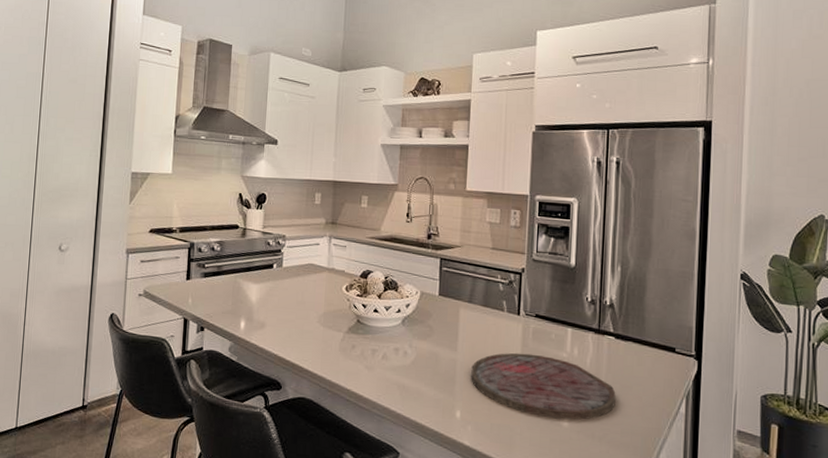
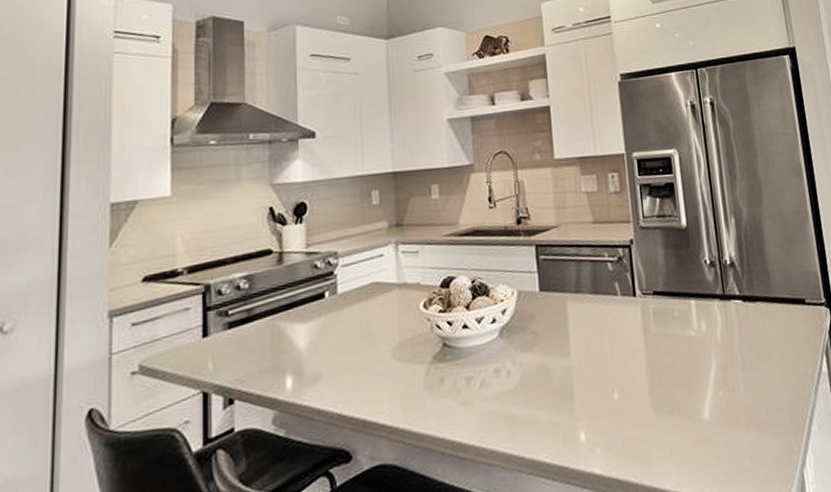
cutting board: present [471,353,616,420] -> none [590,339,756,415]

